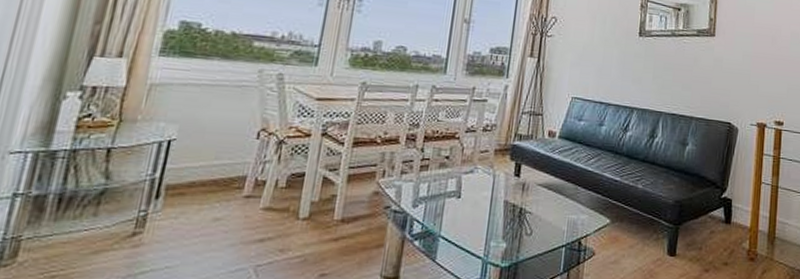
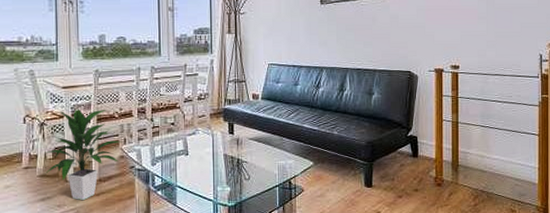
indoor plant: none [274,126,380,246] -> present [45,108,122,201]

